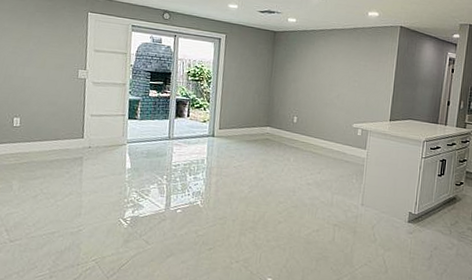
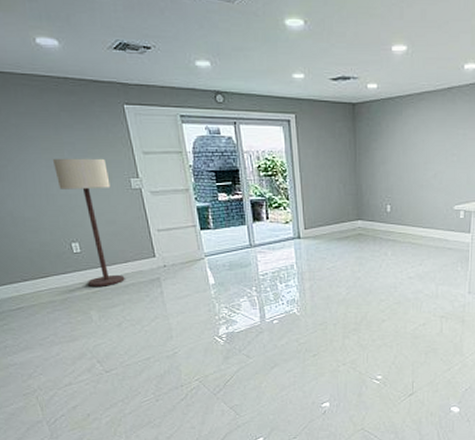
floor lamp: none [17,47,62,160] -> present [52,158,125,286]

